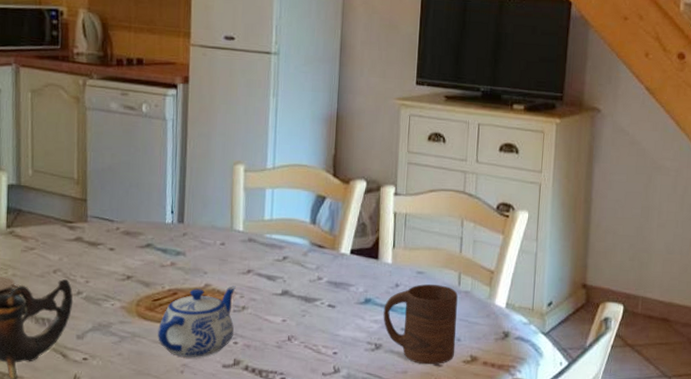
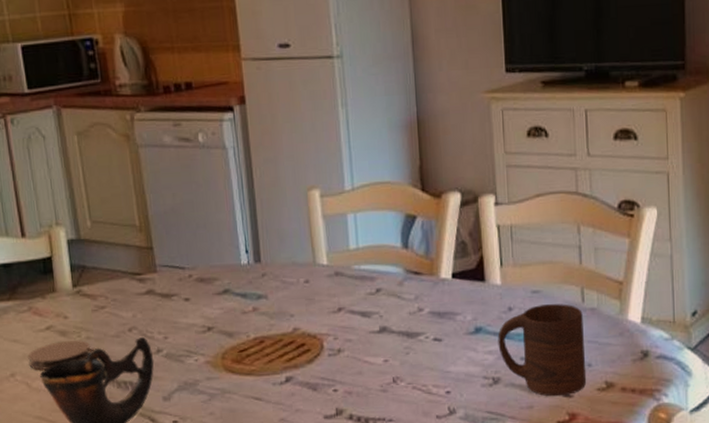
teapot: present [158,286,236,358] -> none [248,327,332,412]

